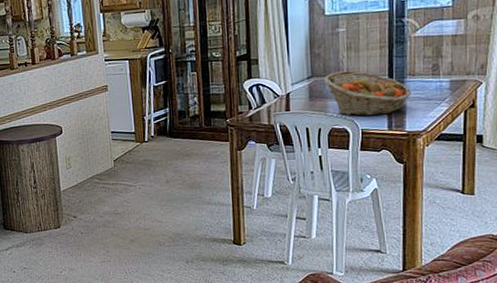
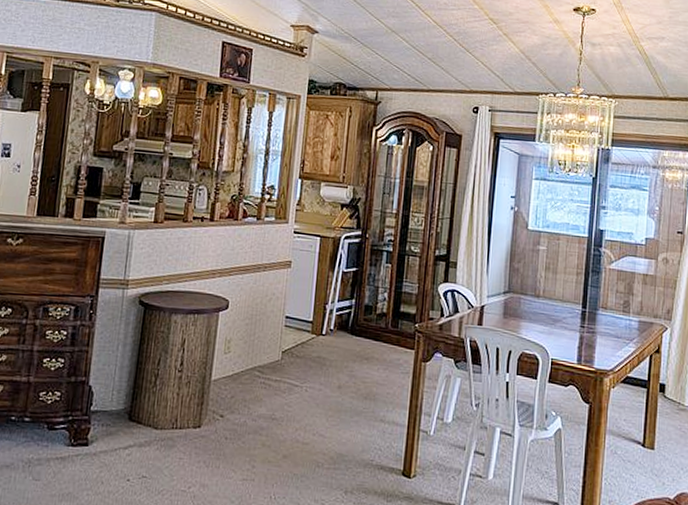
fruit basket: present [323,70,411,117] -> none [519,291,602,347]

